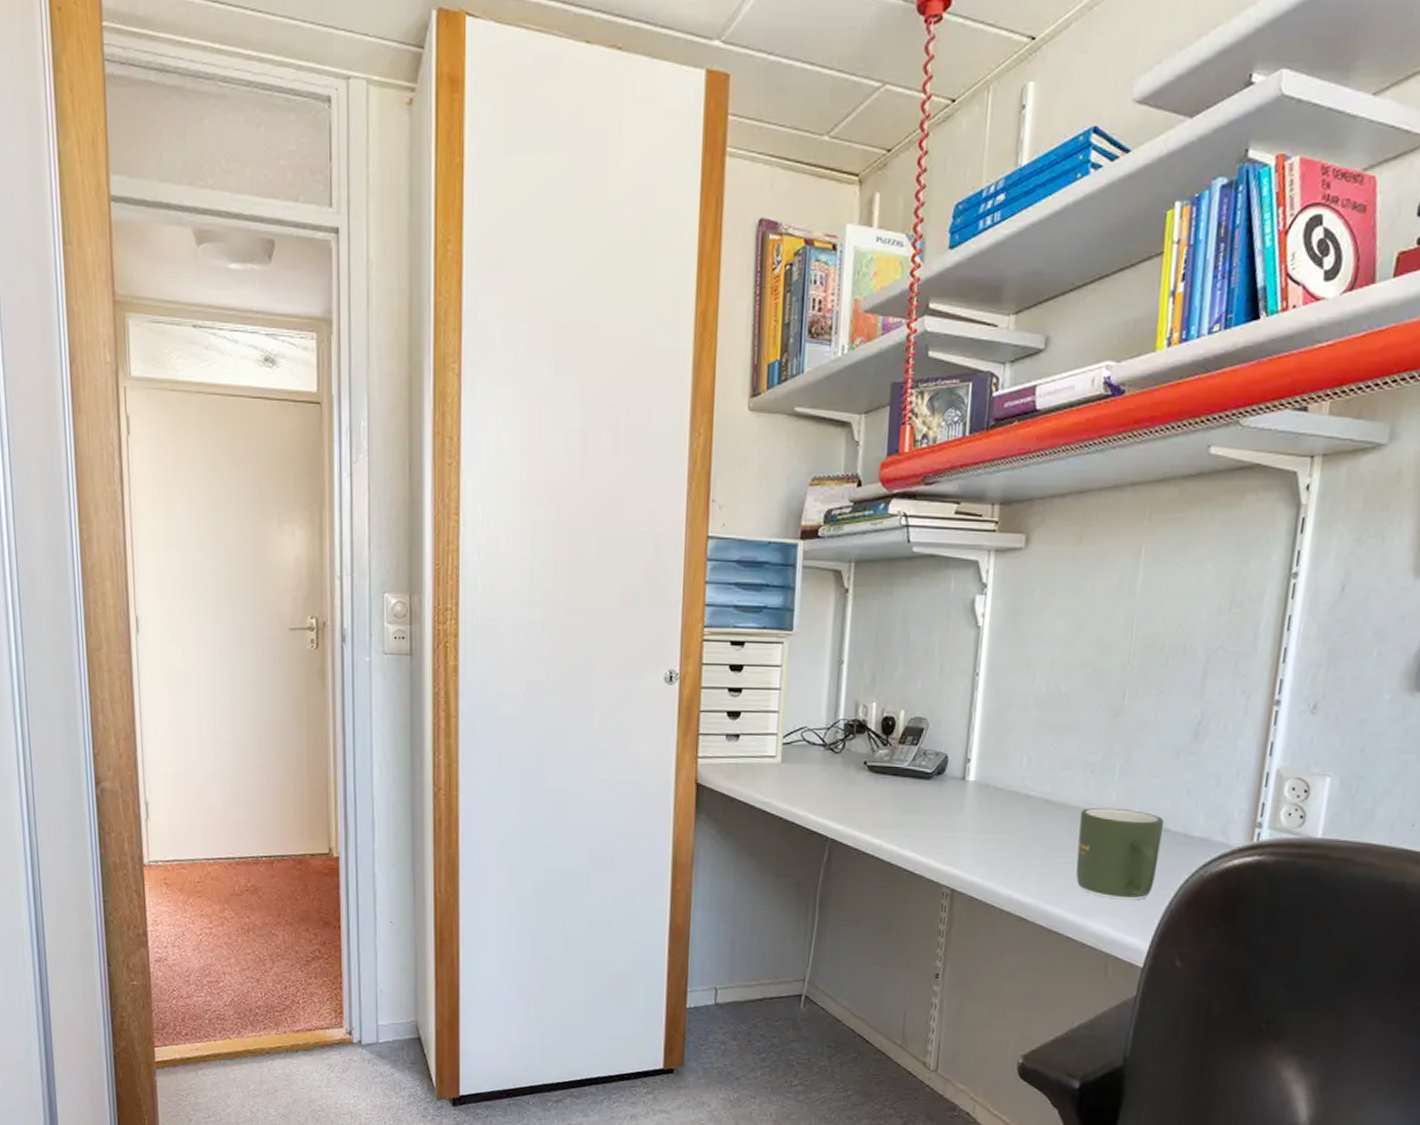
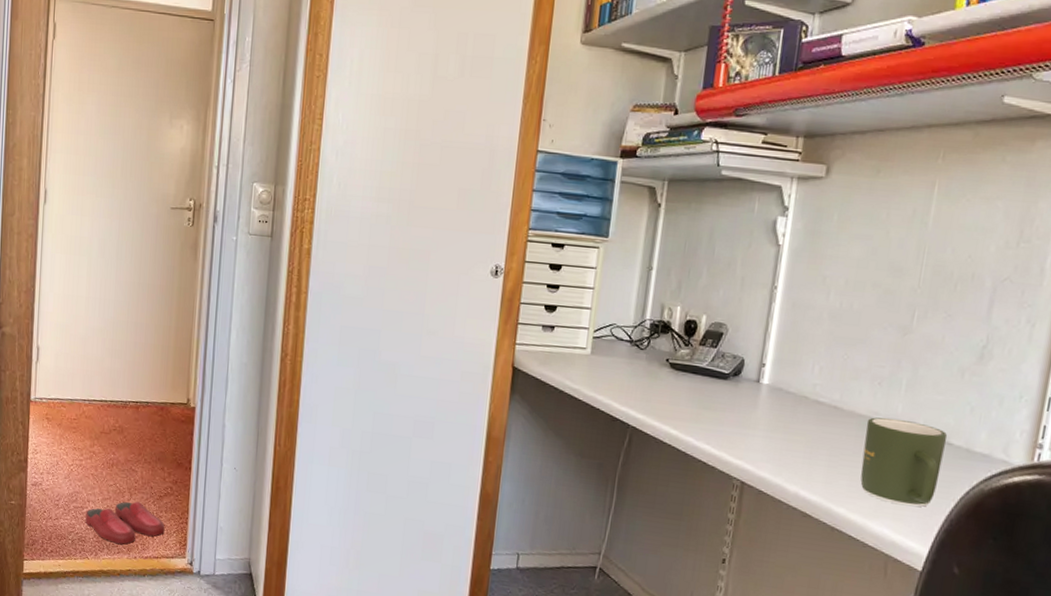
slippers: none [222,969,316,1019] -> present [85,501,165,544]

